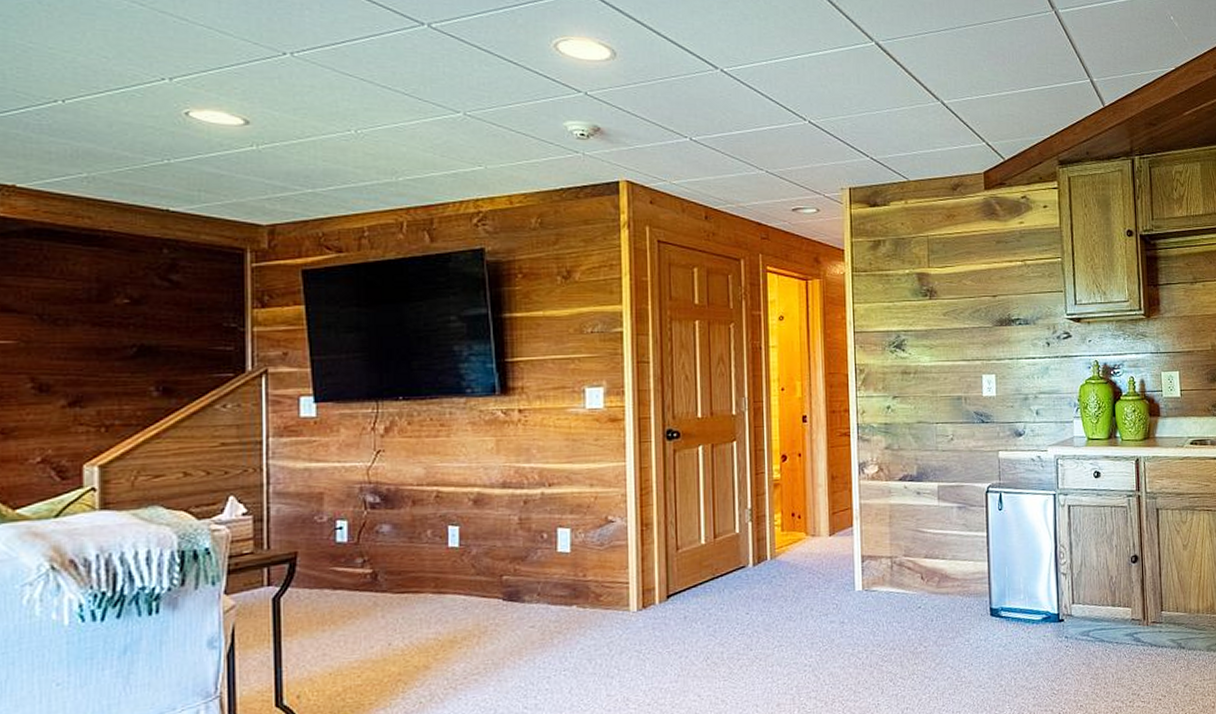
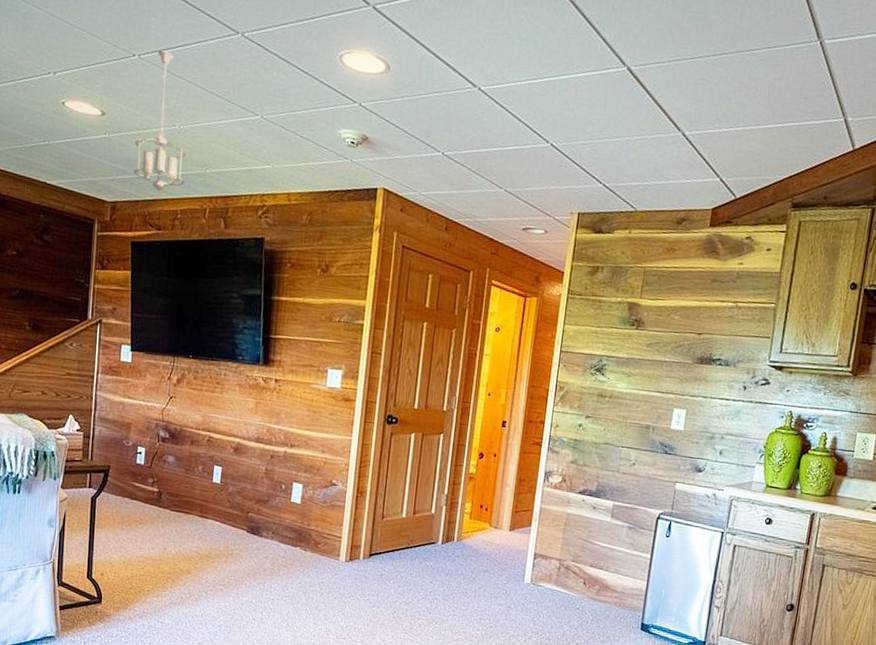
pendant light: none [295,46,371,207] -> present [133,50,186,191]

